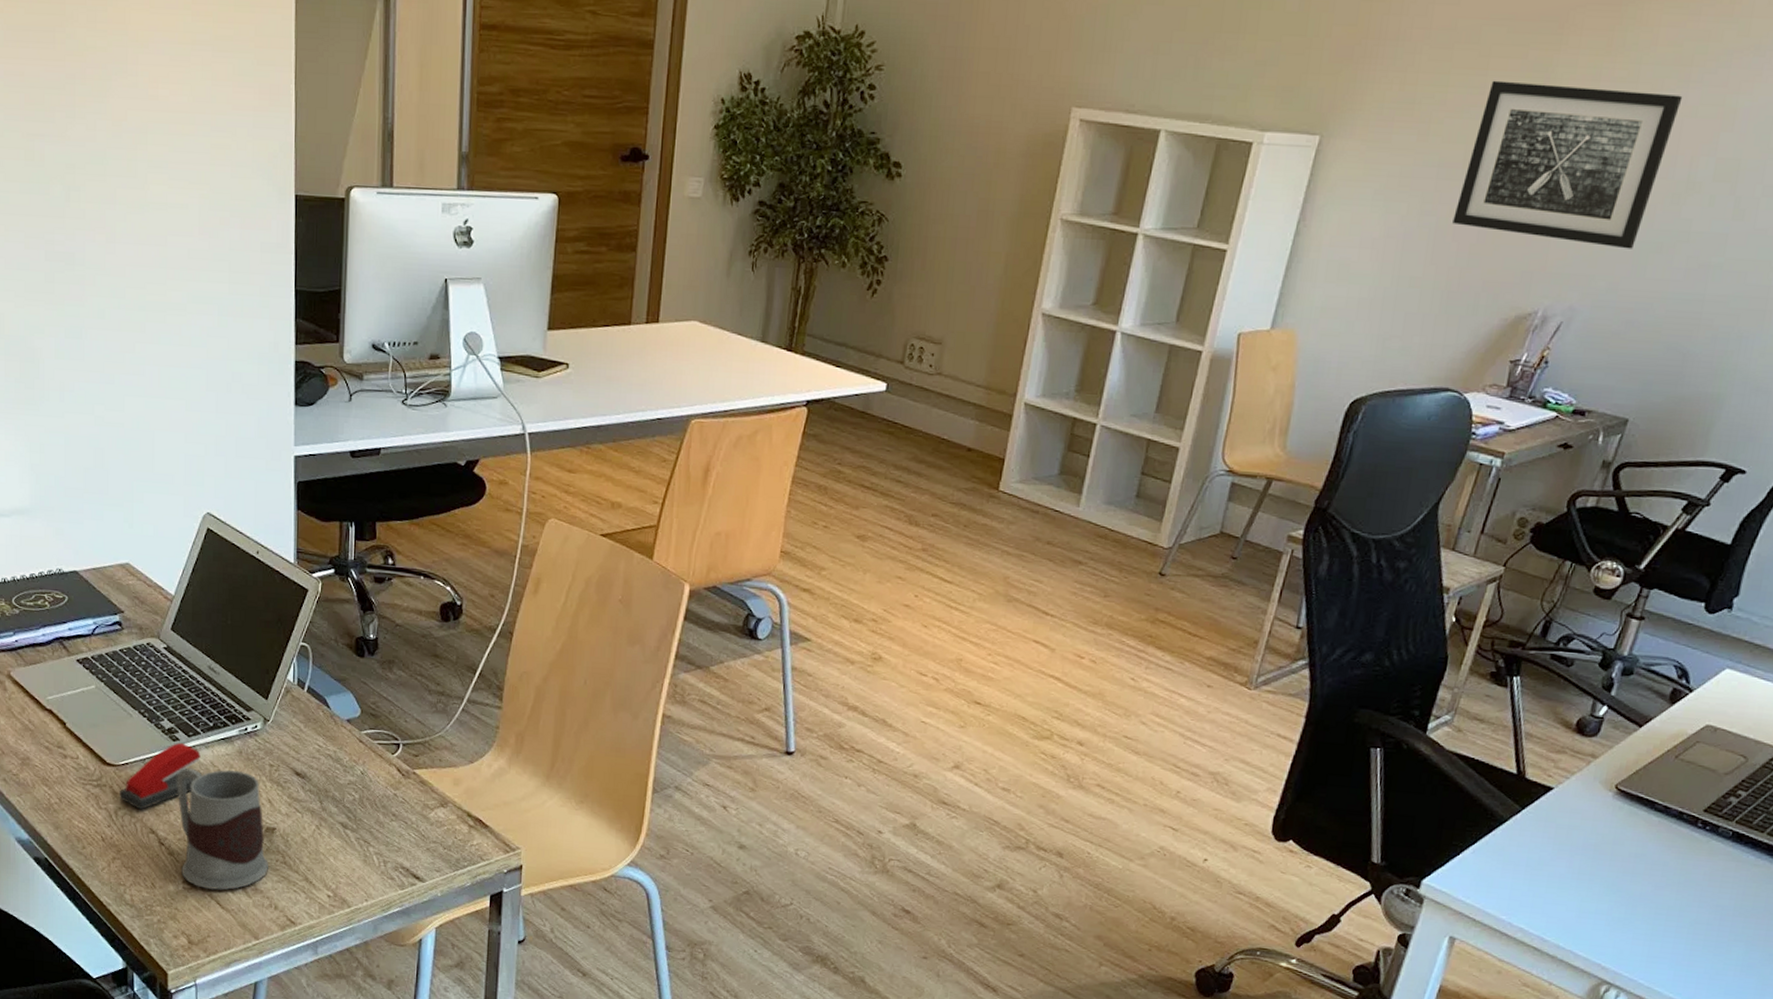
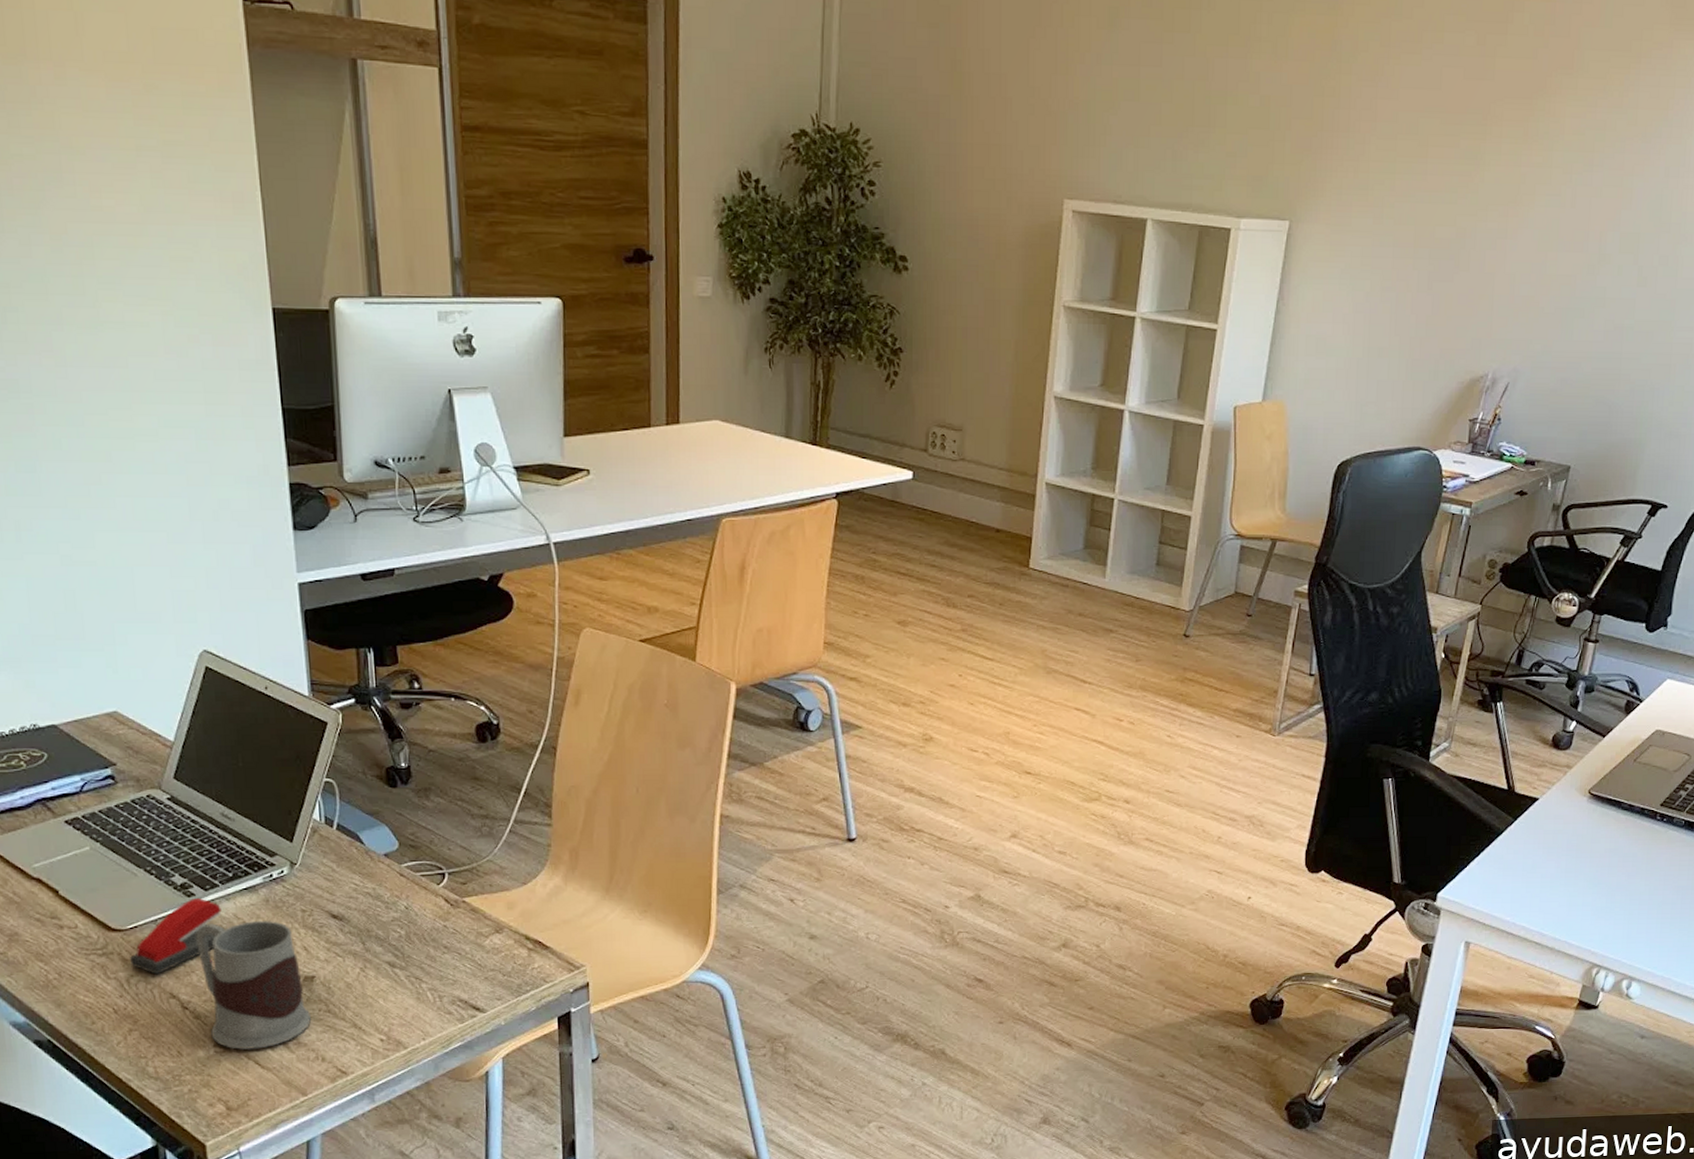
wall art: present [1452,80,1683,249] -> none [1410,167,1589,315]

